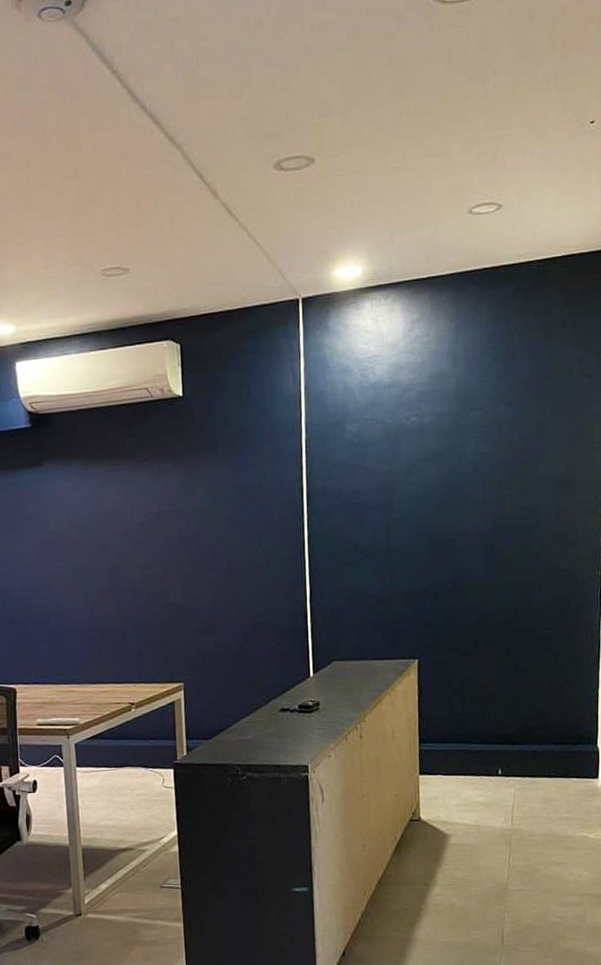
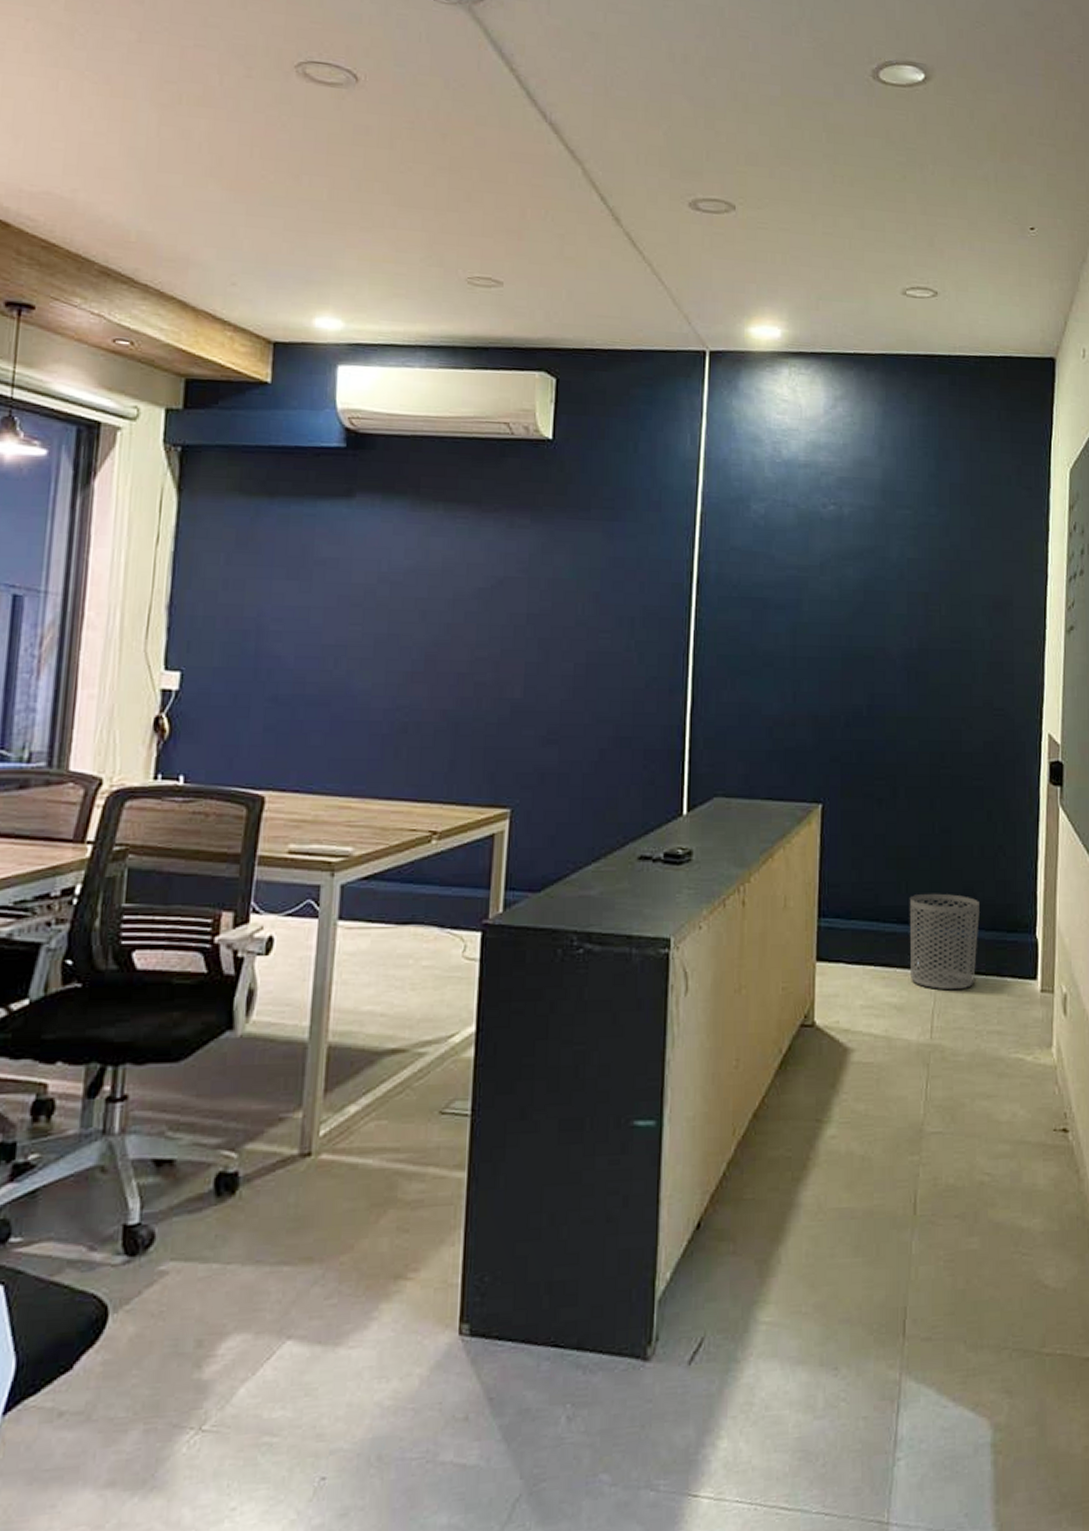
waste bin: none [491,719,550,790] -> present [909,893,979,991]

